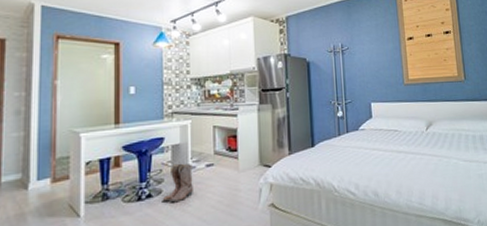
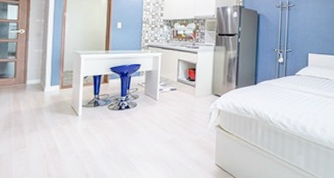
boots: present [162,163,193,203] -> none [136,85,160,115]

